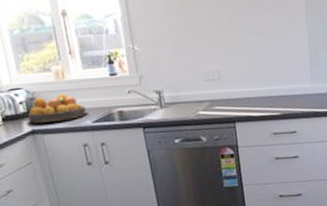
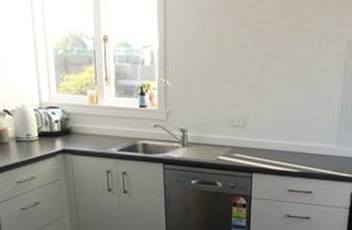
fruit bowl: present [28,94,86,124] -> none [62,118,113,145]

